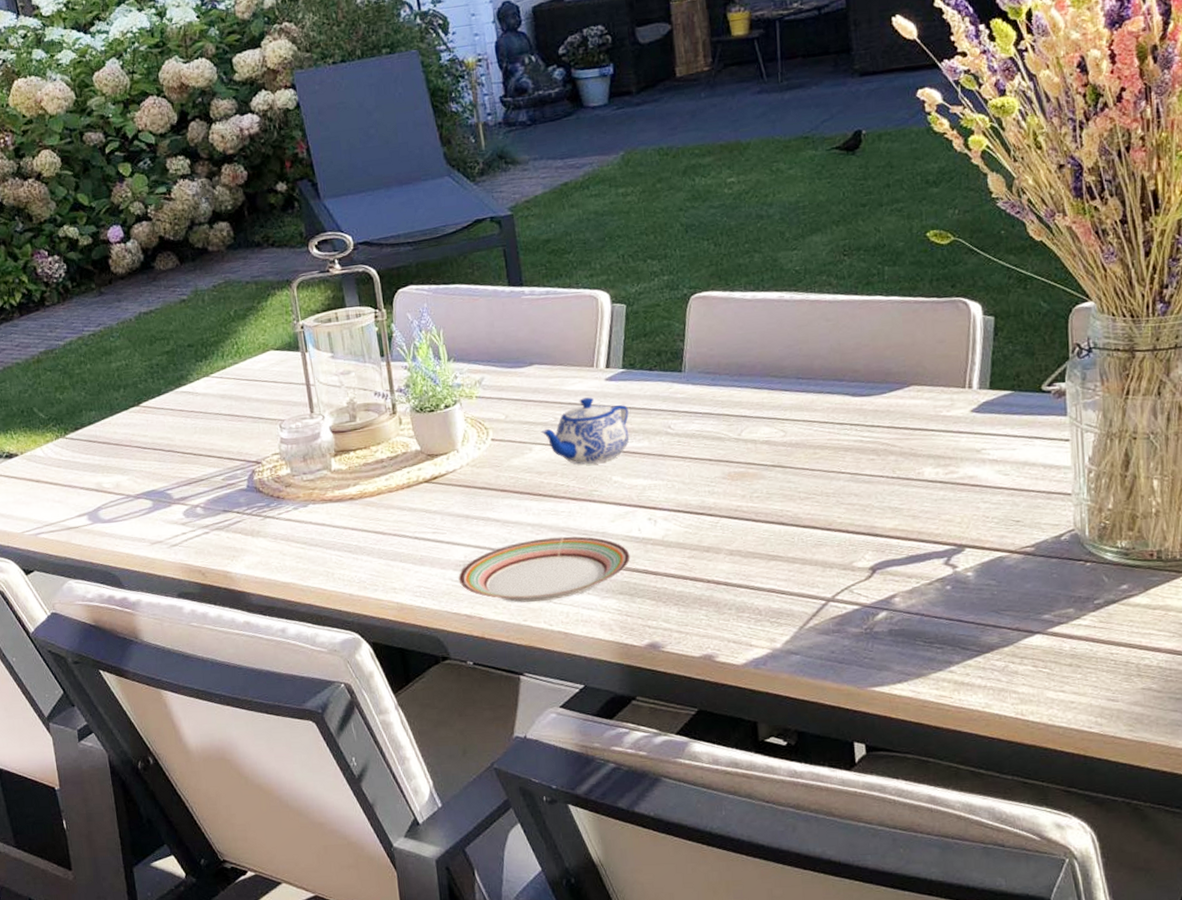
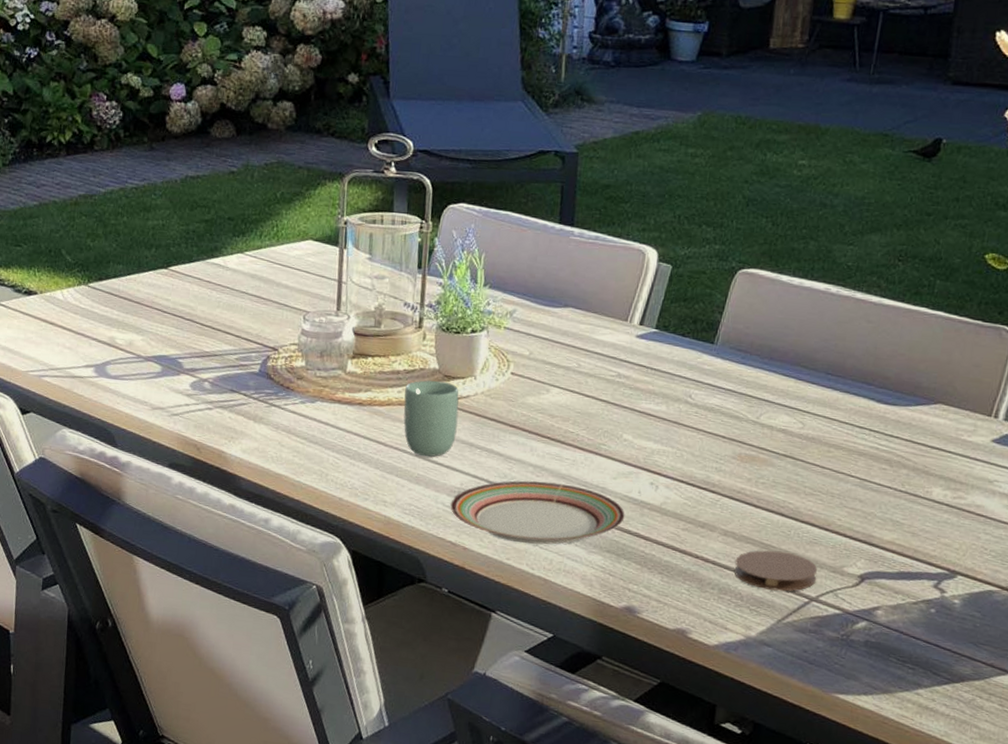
cup: none [392,460,451,538] -> present [403,380,459,457]
teapot: present [541,397,630,465] -> none [562,350,653,418]
coaster: none [746,559,829,600] -> present [734,550,818,591]

